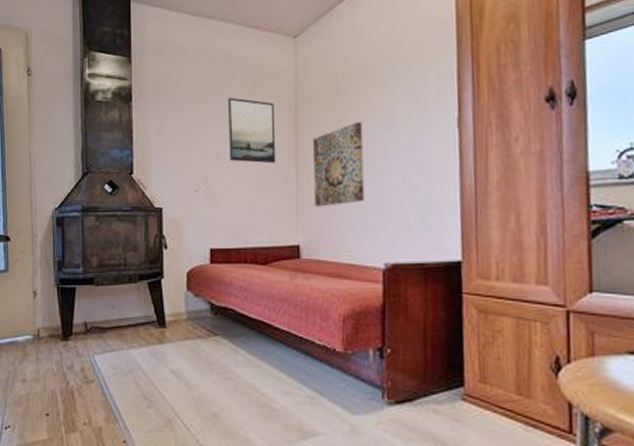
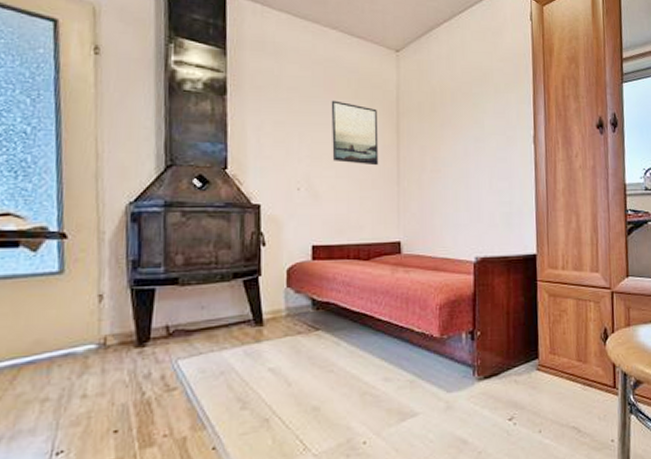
wall art: present [312,121,365,207] -> none [412,132,459,207]

